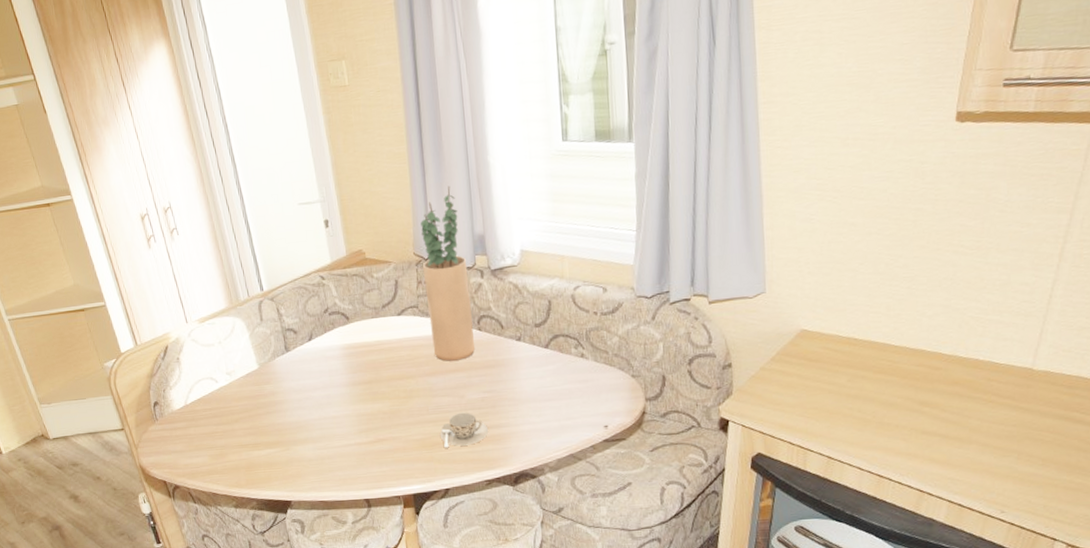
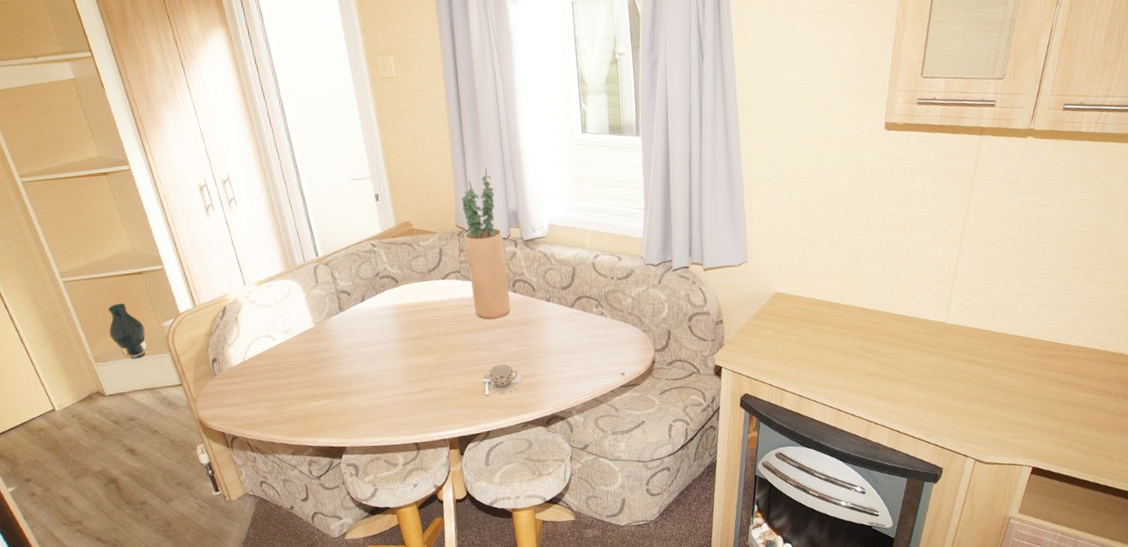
vase: none [52,342,92,402] -> present [108,303,149,359]

